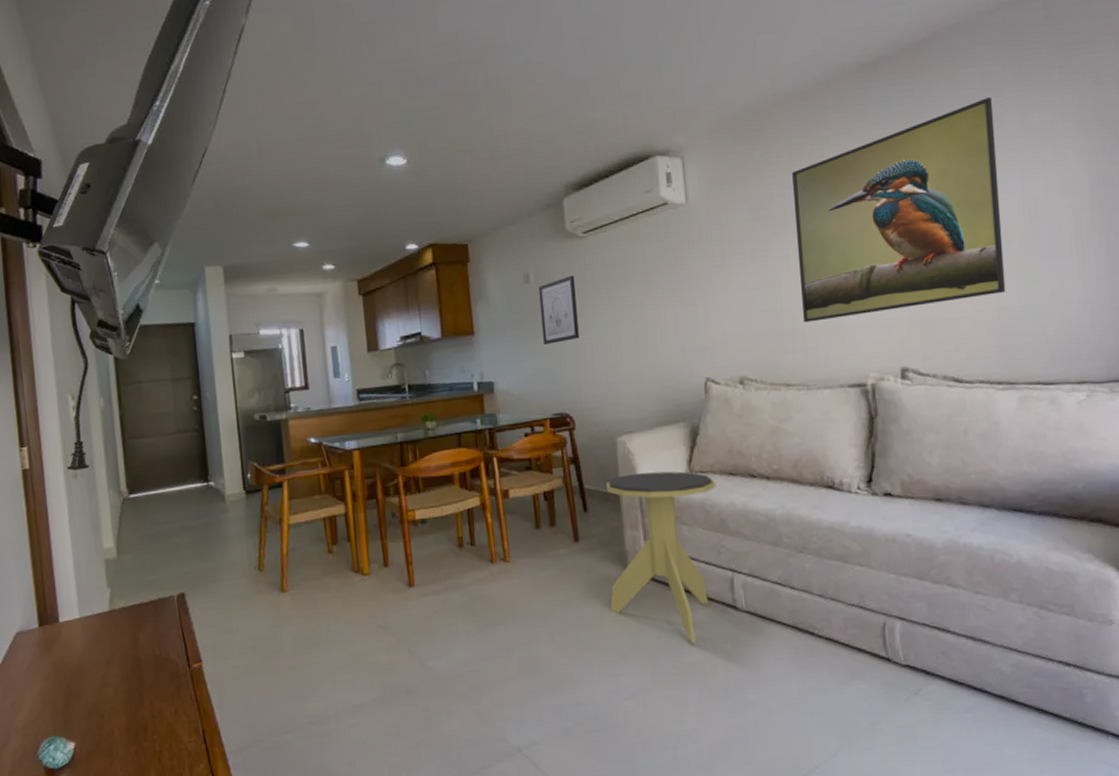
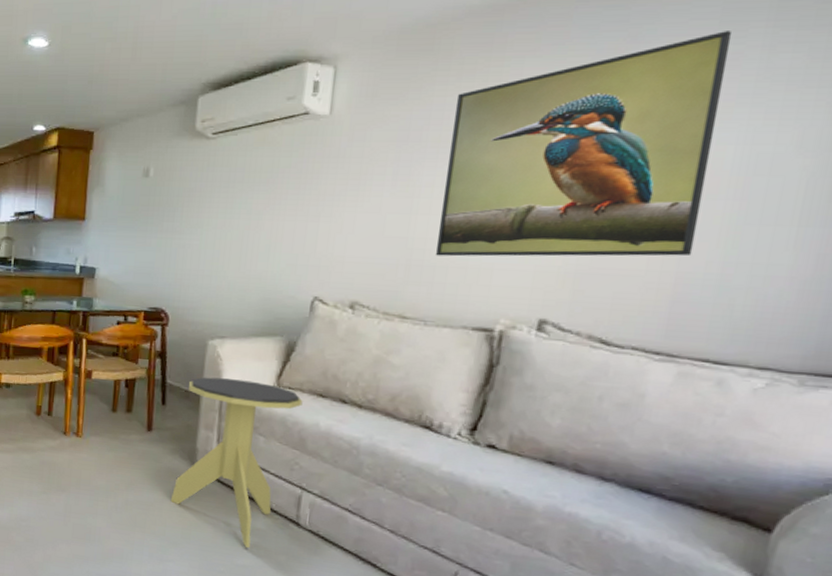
wall art: present [539,275,579,345] -> none [152,174,195,240]

